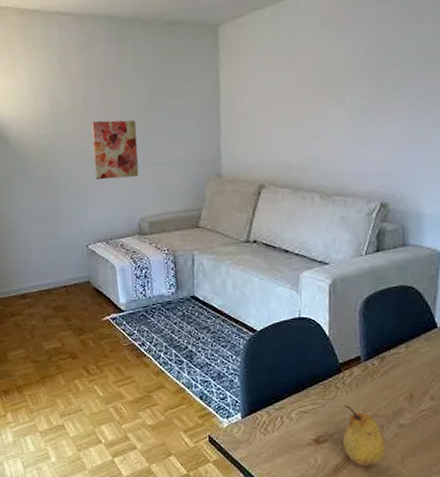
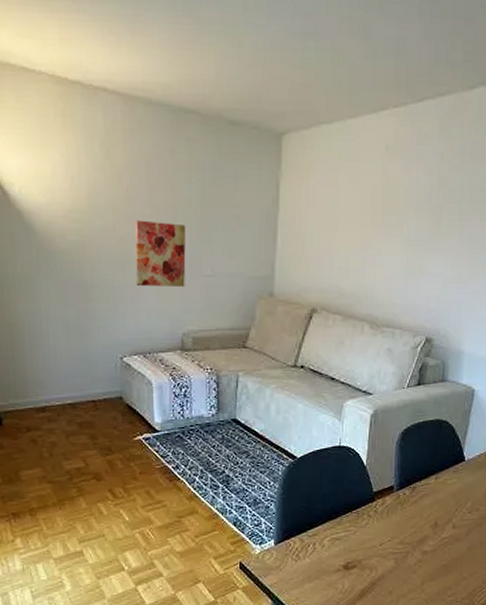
fruit: present [343,405,386,466] -> none [370,532,409,591]

